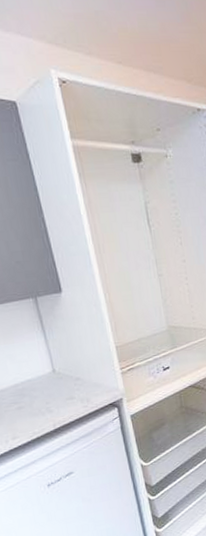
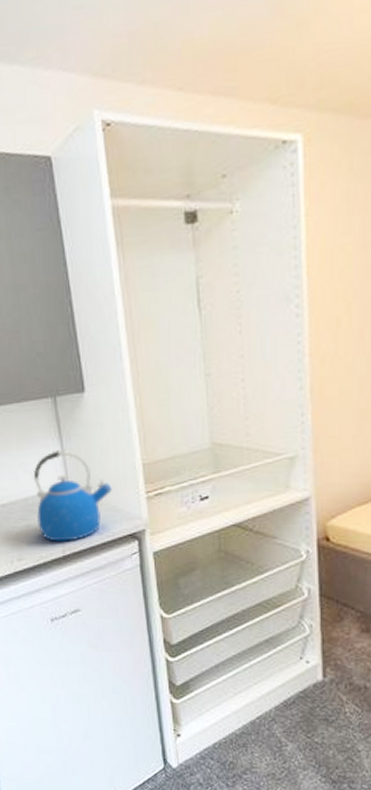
kettle: none [21,341,92,419] -> present [33,450,112,542]

